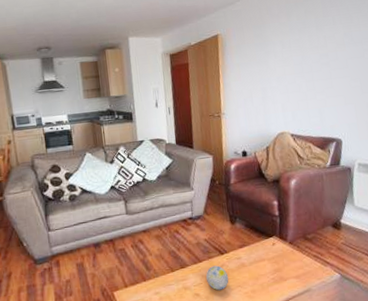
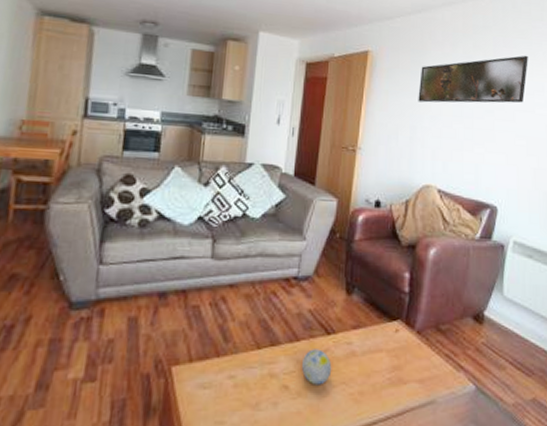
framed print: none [263,10,355,68] -> present [418,55,528,103]

